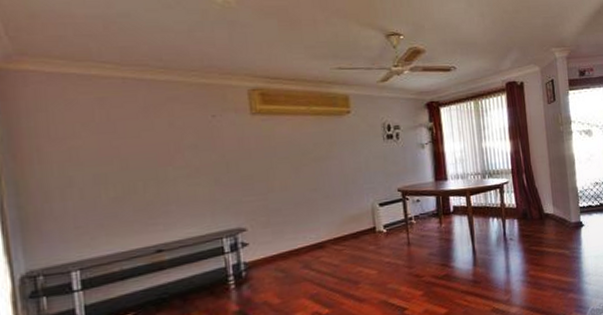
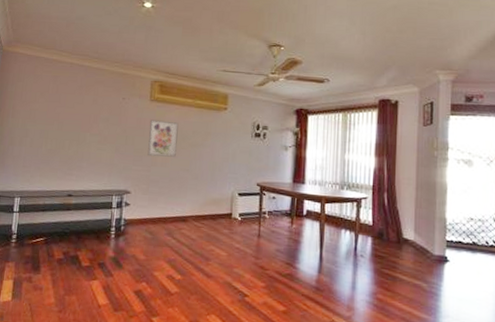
wall art: none [256,136,298,182] -> present [147,119,179,157]

